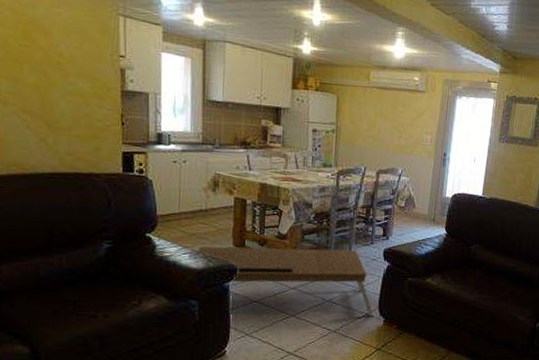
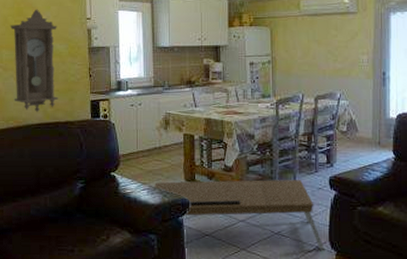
pendulum clock: none [11,34,80,160] -> present [10,9,59,113]

